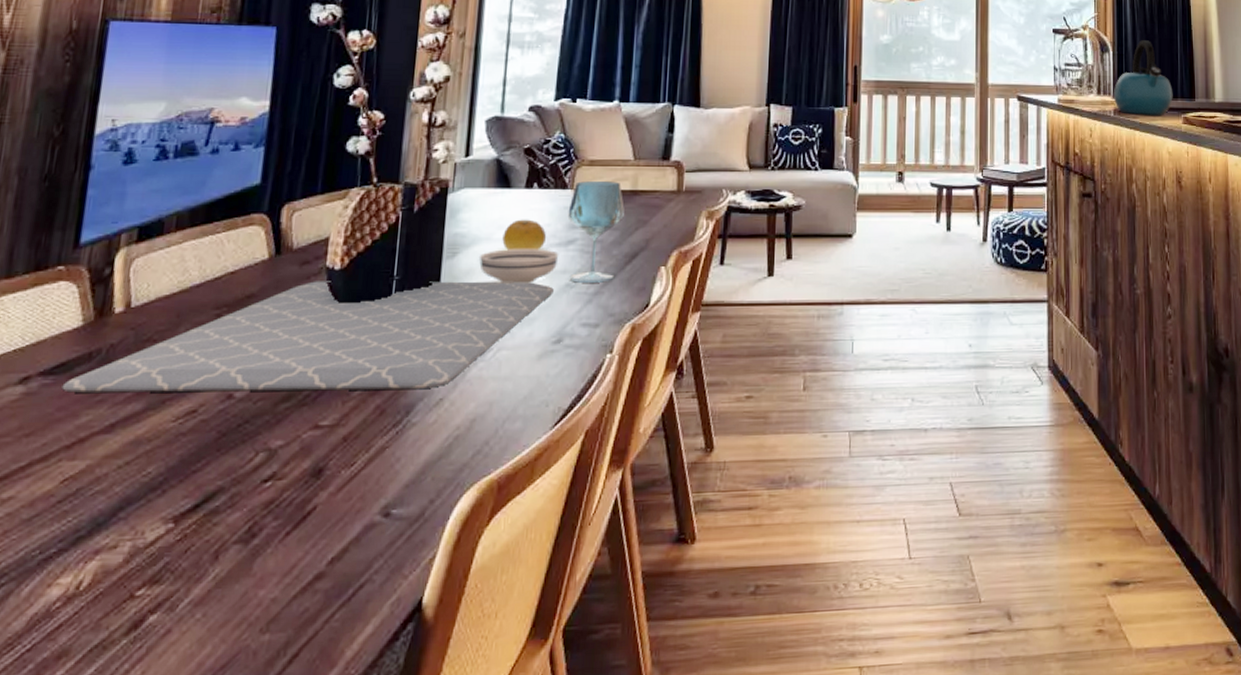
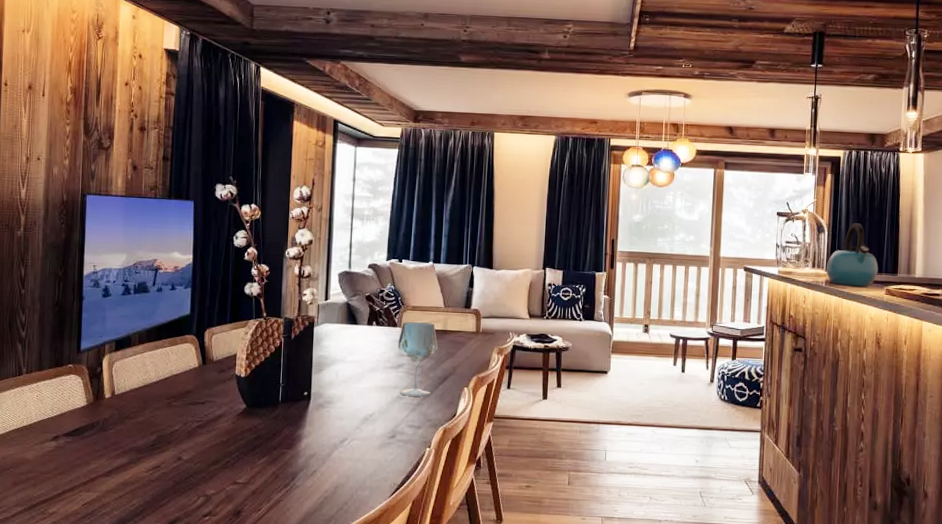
placemat: present [61,281,554,394] -> none [78,384,389,464]
bowl: present [479,249,559,284] -> none [337,368,392,394]
fruit: present [502,219,547,250] -> none [352,347,383,371]

